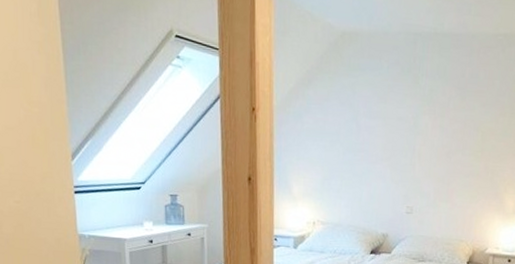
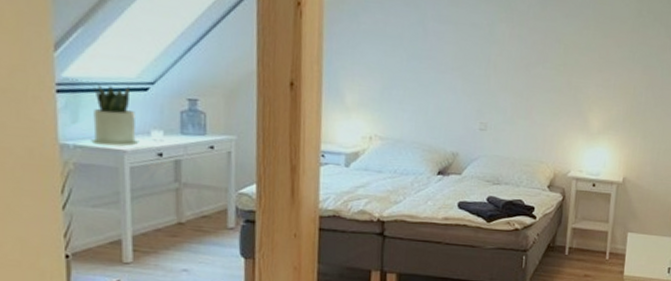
planter: none [100,186,135,237] -> present [91,85,139,148]

